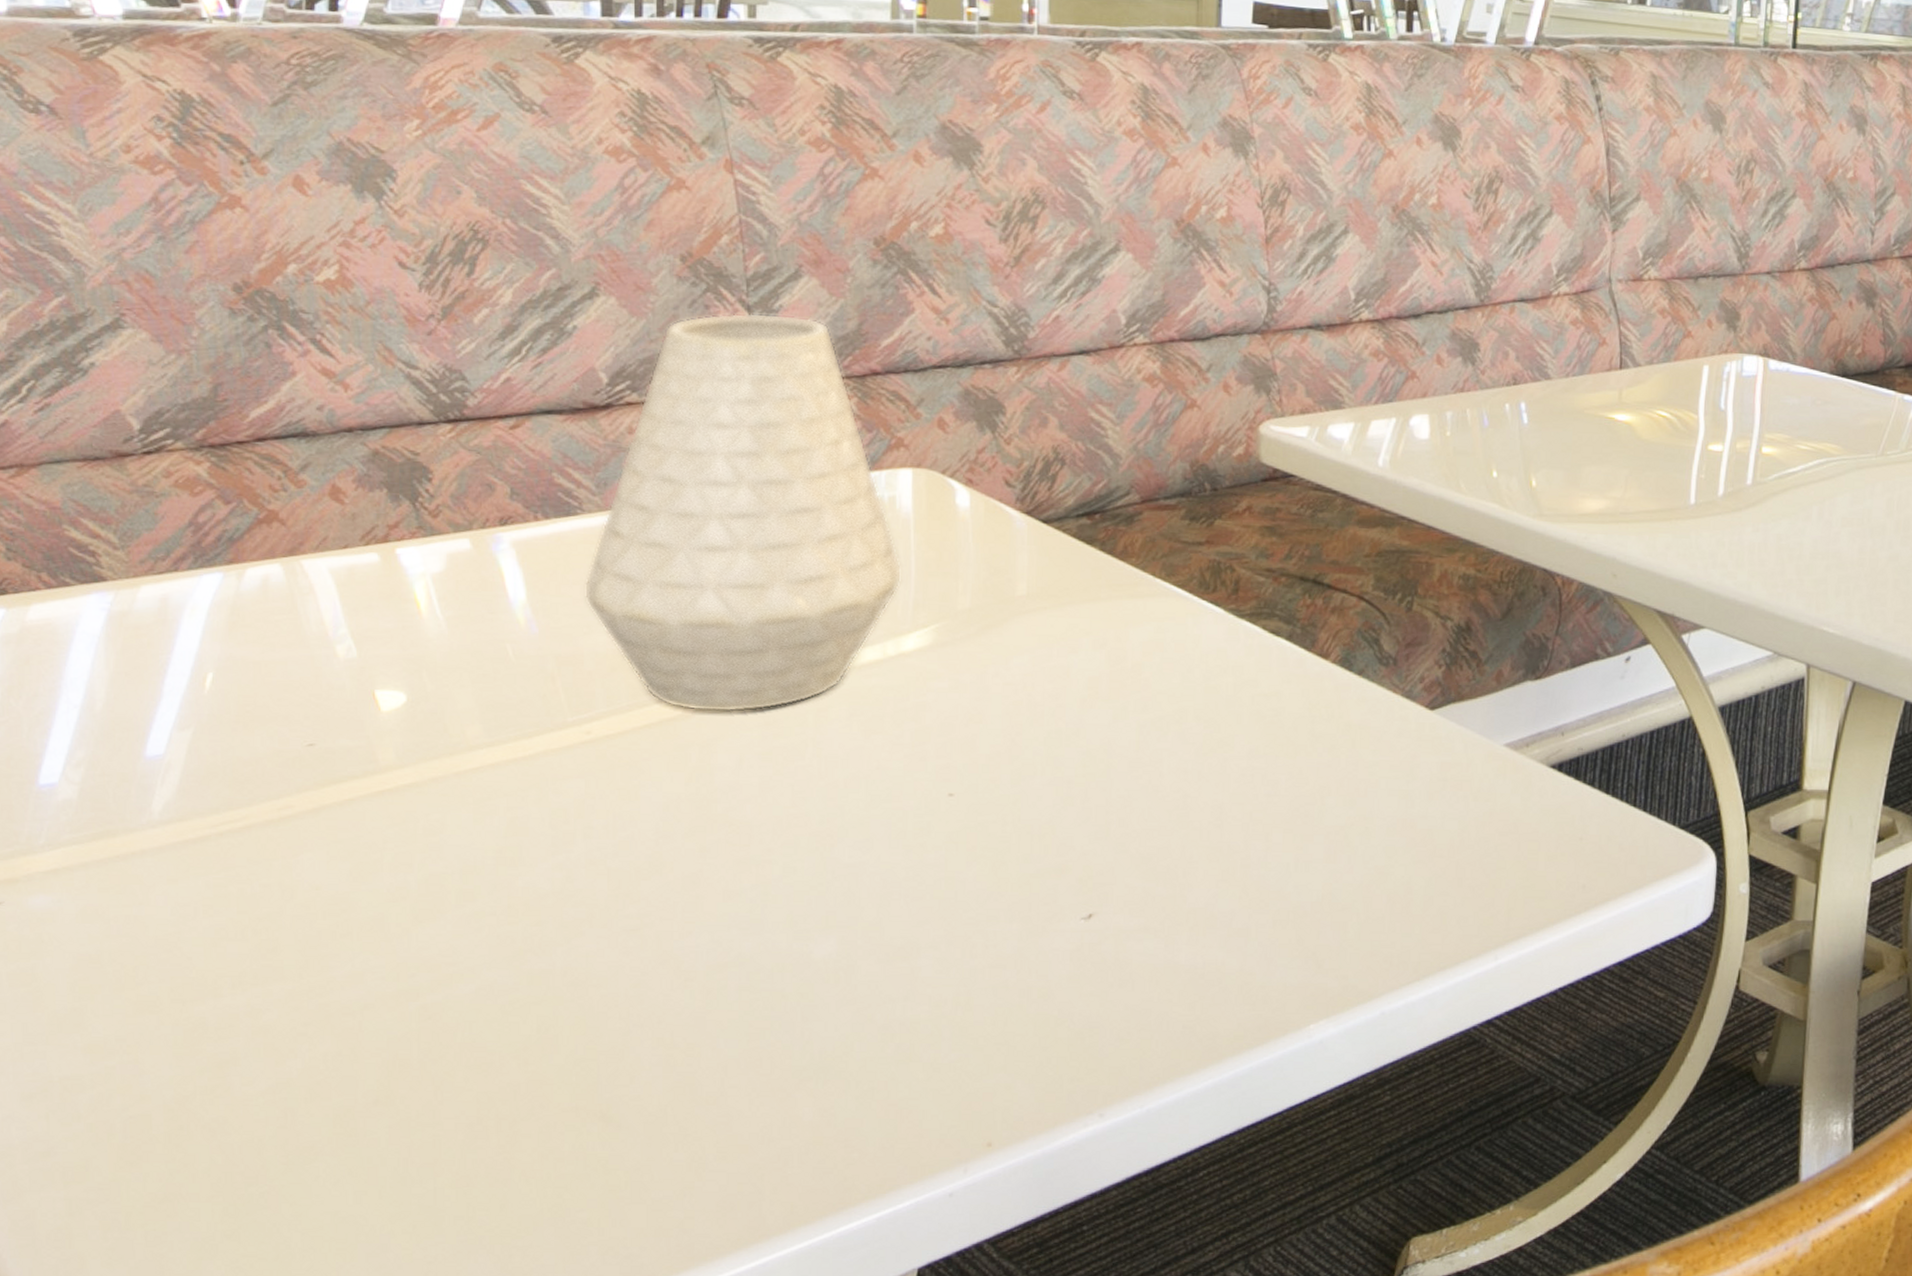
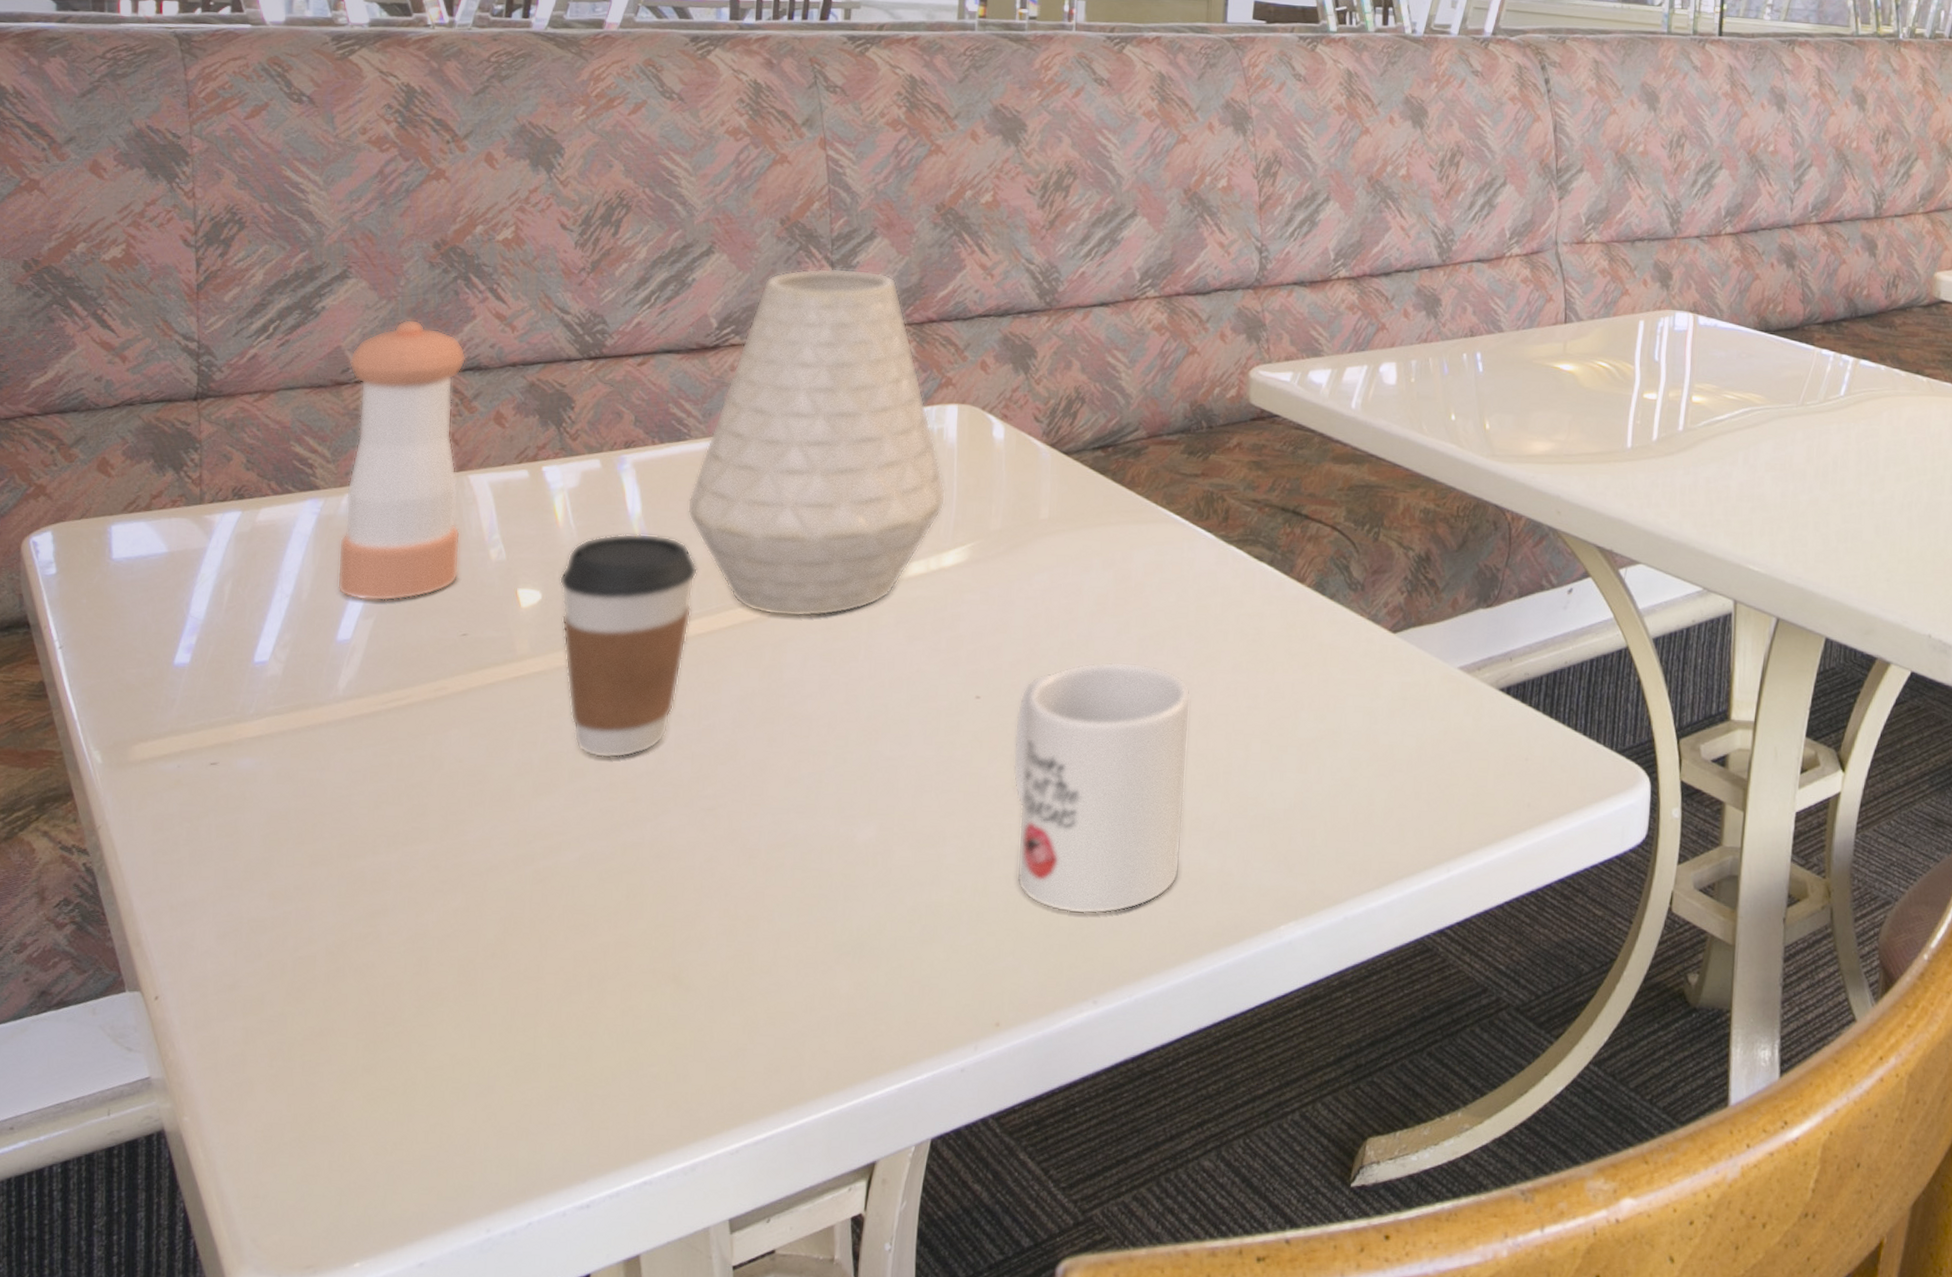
pepper shaker: none [132,377,298,710] -> present [337,319,467,602]
coffee cup: none [427,623,602,879] -> present [559,533,698,759]
mug: none [995,750,1201,1024] -> present [1013,661,1191,915]

